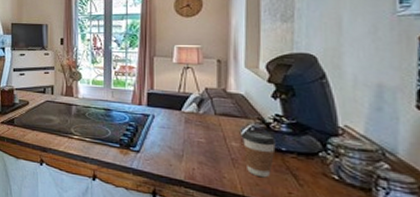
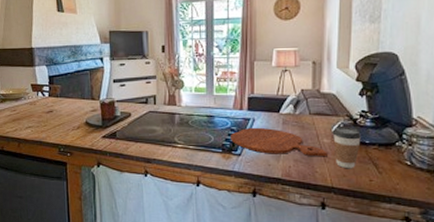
cutting board: none [129,123,237,162] -> present [231,127,328,157]

